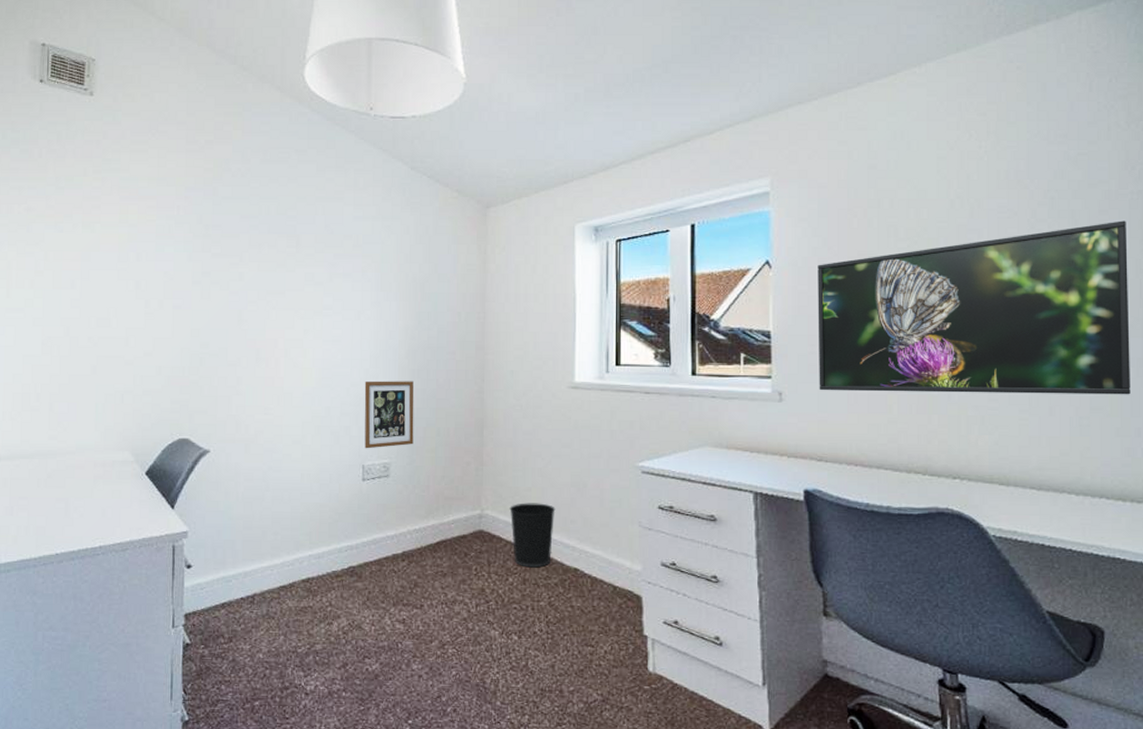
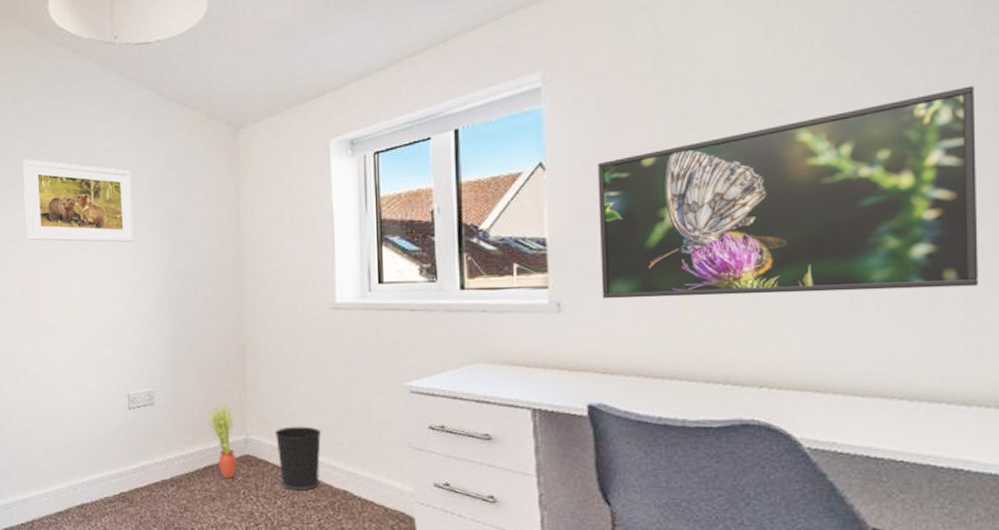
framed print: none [267,221,380,312] -> present [23,159,135,243]
picture frame: present [364,380,414,449] -> none [125,309,176,379]
potted plant: none [443,475,471,554] -> present [207,401,237,478]

